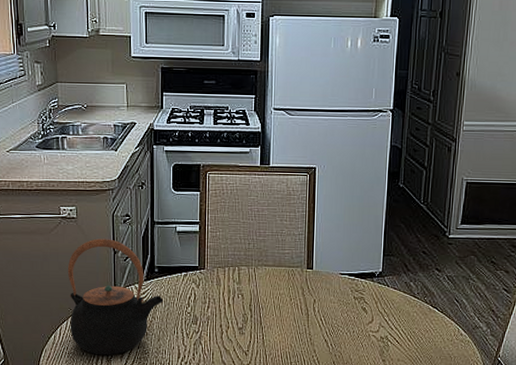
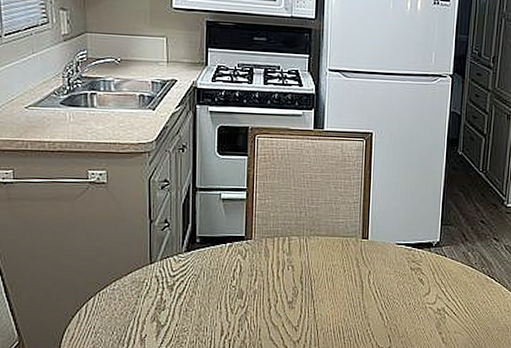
teapot: present [67,238,164,355] -> none [95,206,206,334]

